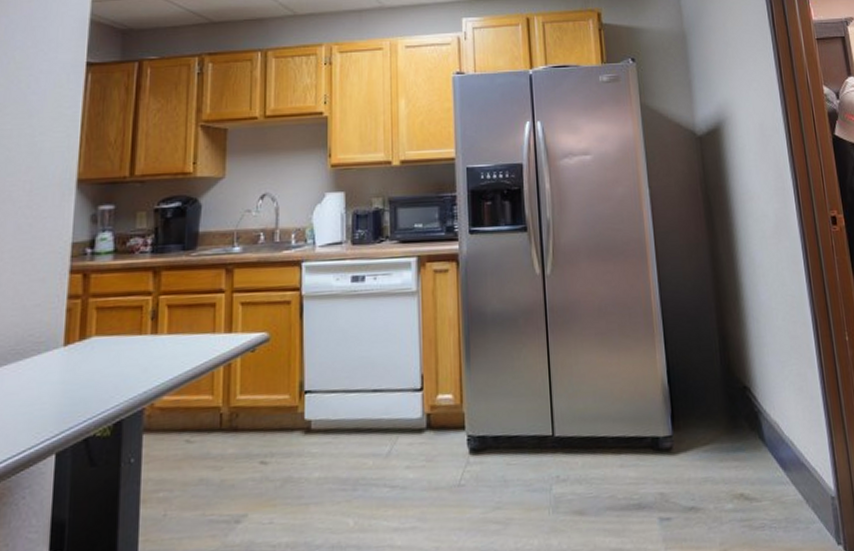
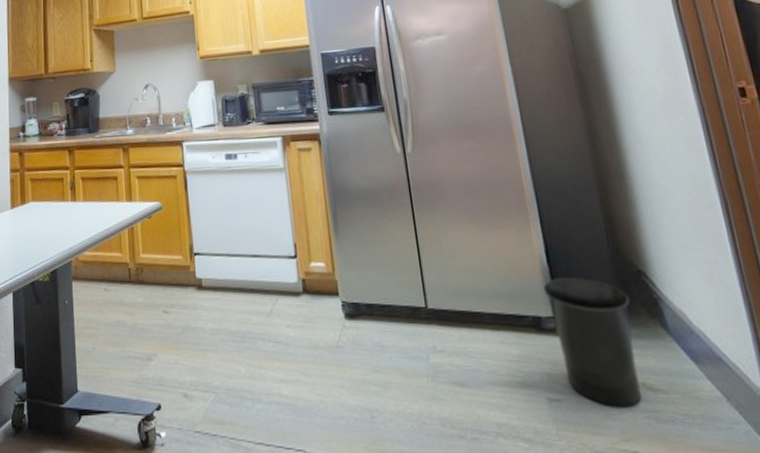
waste bin: none [662,396,739,520] -> present [542,277,642,408]

